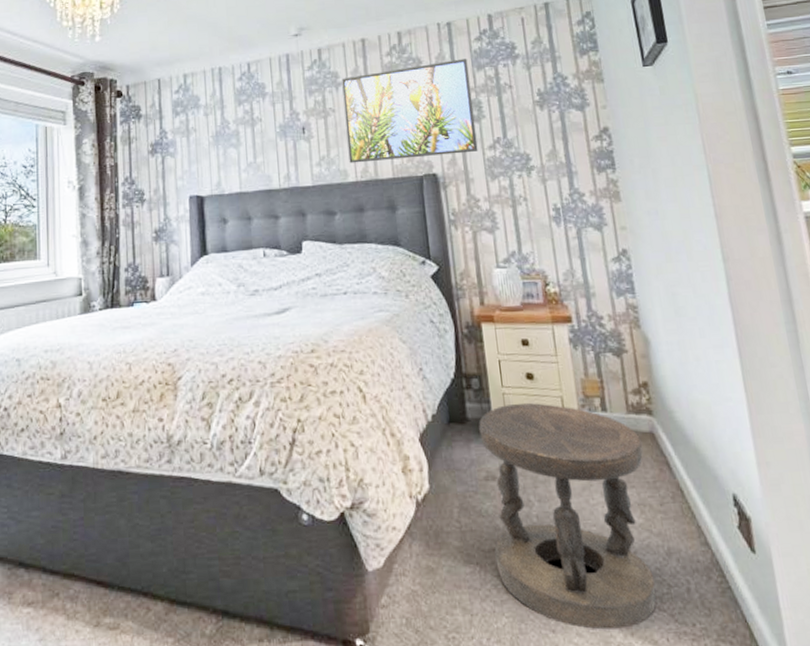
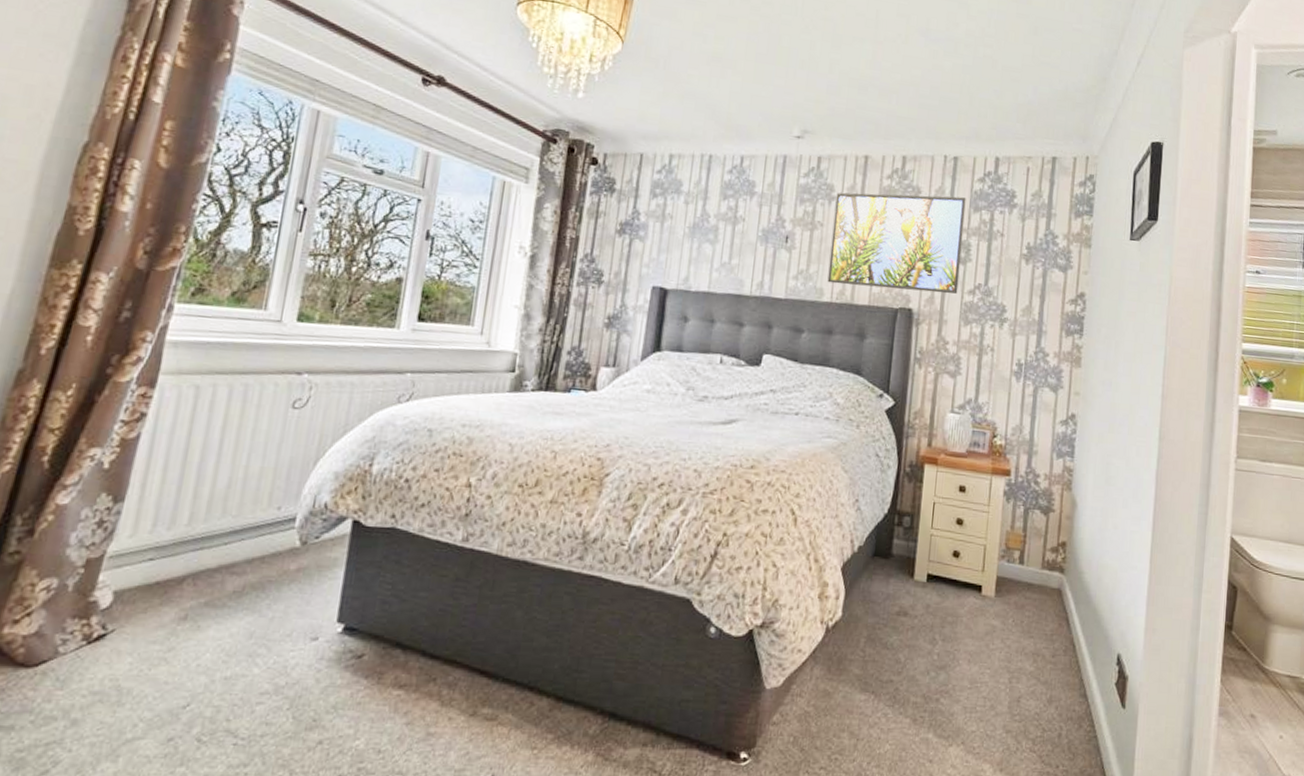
stool: present [479,403,657,630] -> none [890,546,1048,764]

